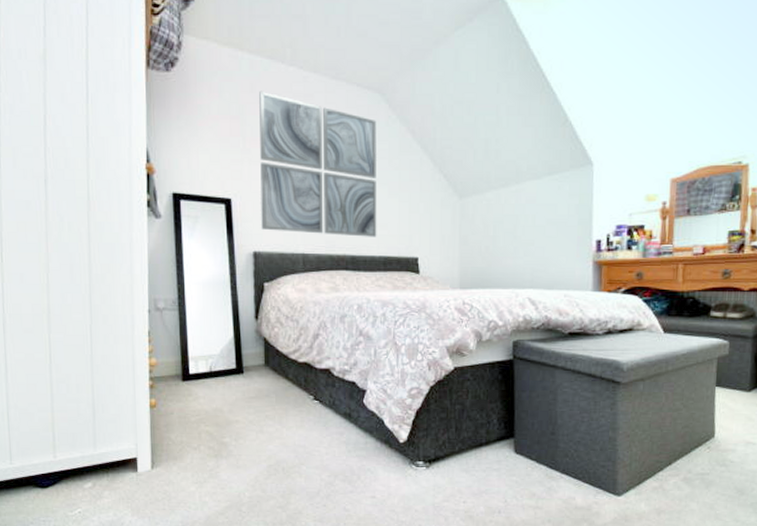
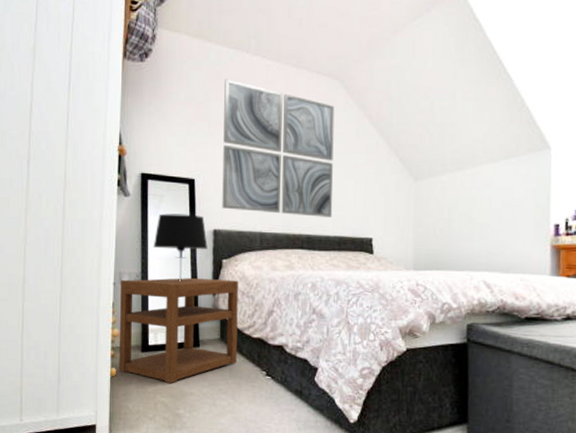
nightstand: none [156,303,283,413] -> present [118,278,238,384]
table lamp: none [189,236,248,307] -> present [153,213,208,282]

